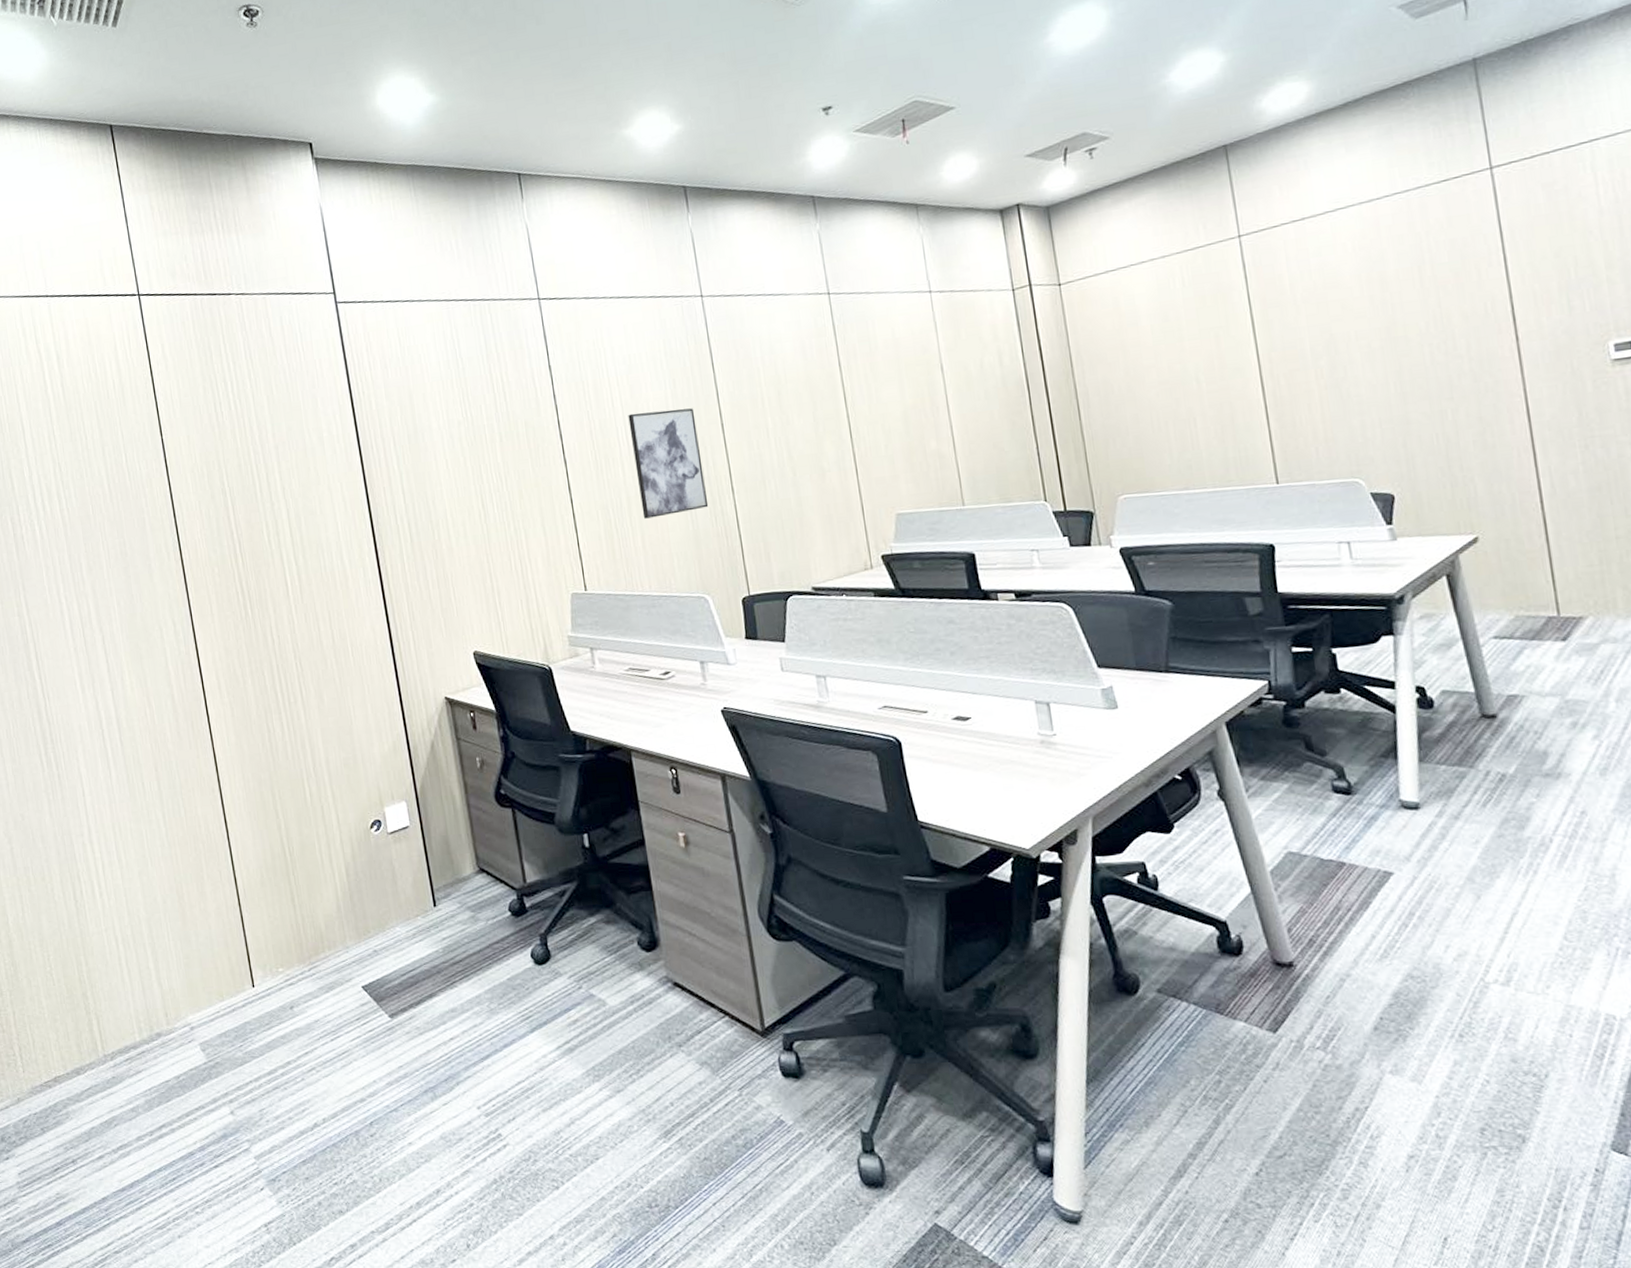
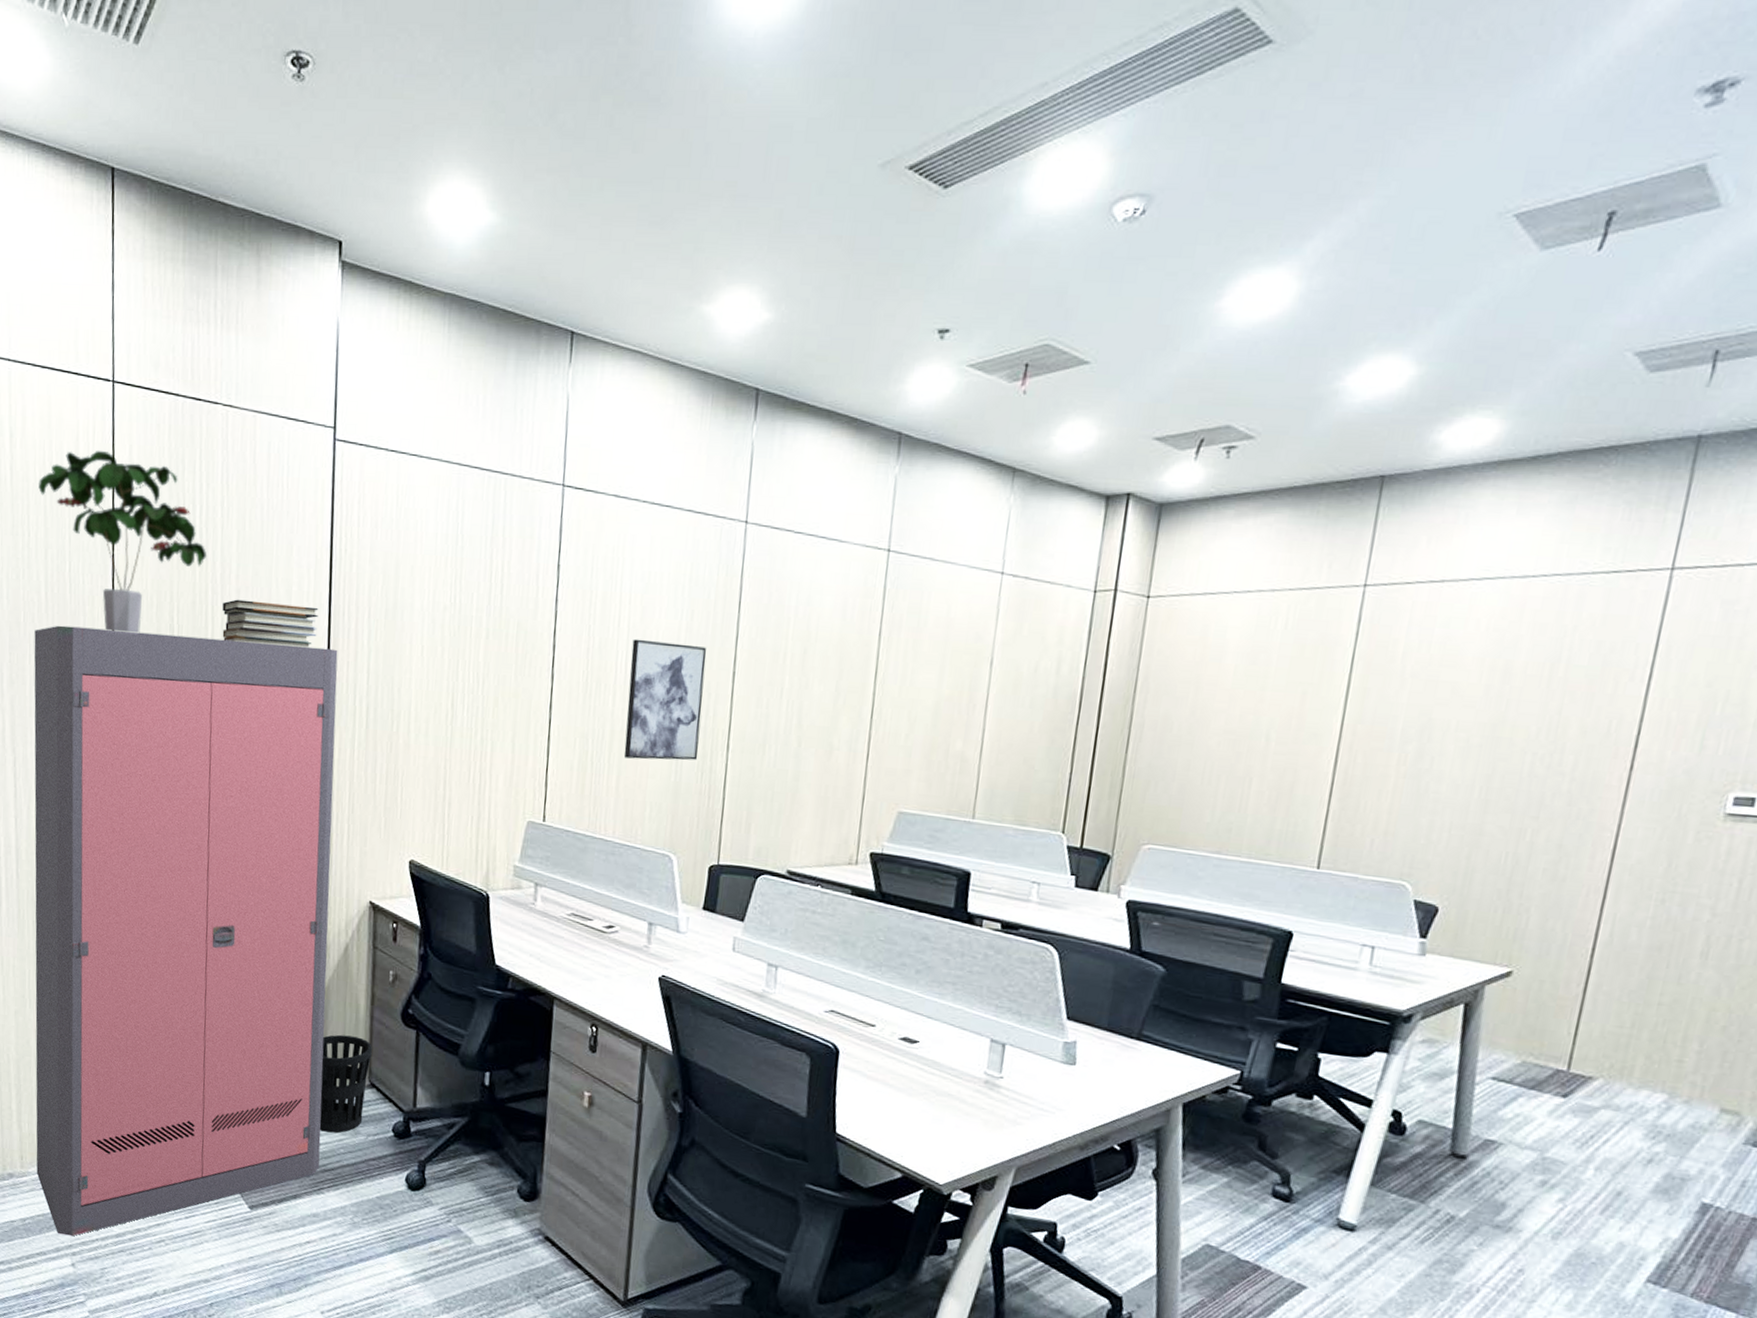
potted plant: none [88,354,245,506] -> present [38,450,207,633]
storage cabinet: none [103,479,448,1084] -> present [34,625,338,1237]
book stack: none [265,446,352,493] -> present [222,599,319,648]
wastebasket: none [427,826,480,926] -> present [319,1034,372,1133]

